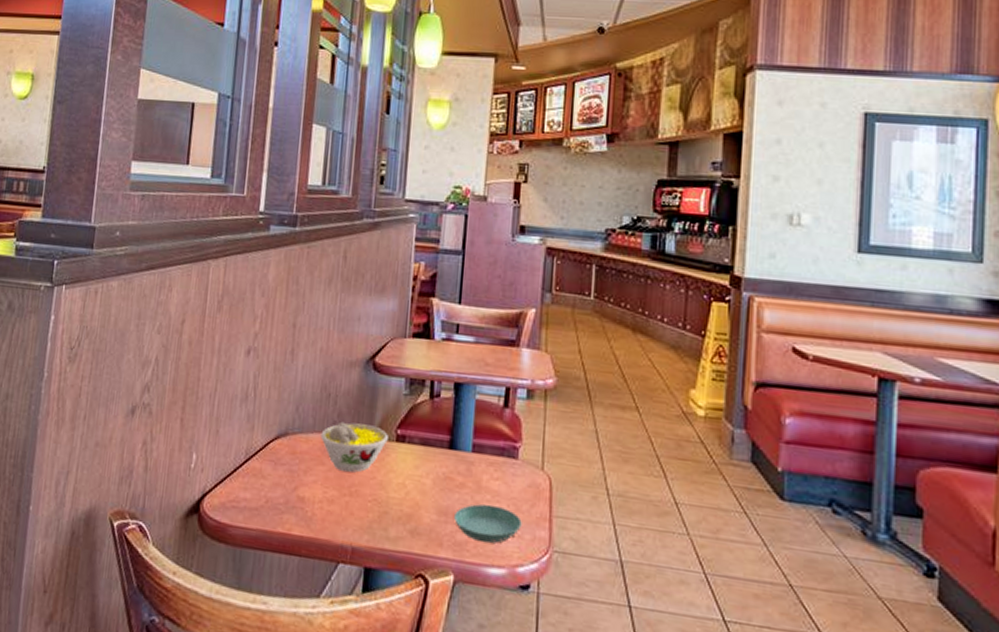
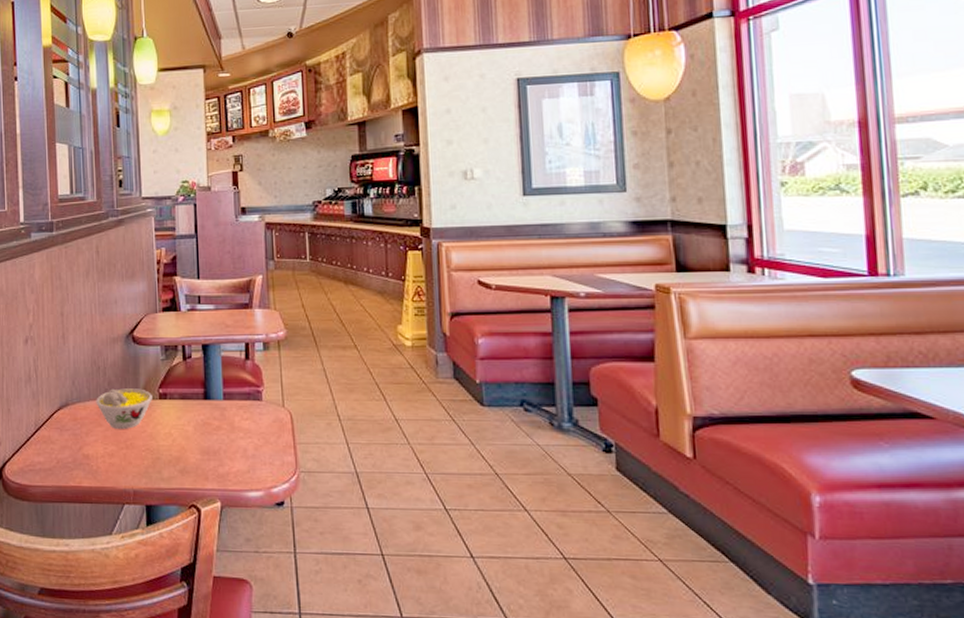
saucer: present [454,503,522,544] -> none [215,440,272,473]

